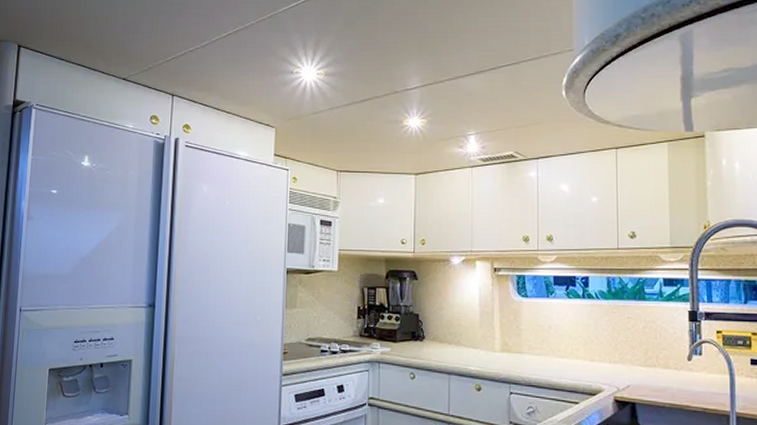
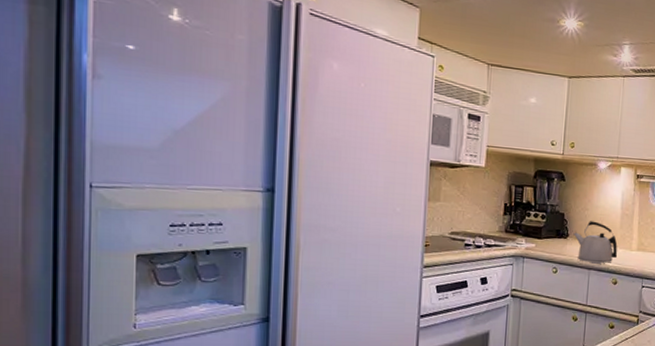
kettle: none [429,321,480,369] -> present [573,221,618,265]

